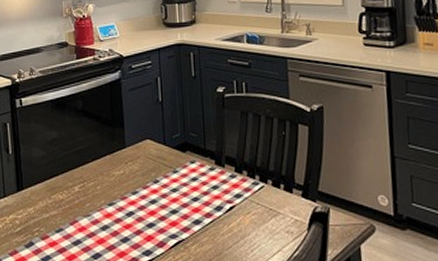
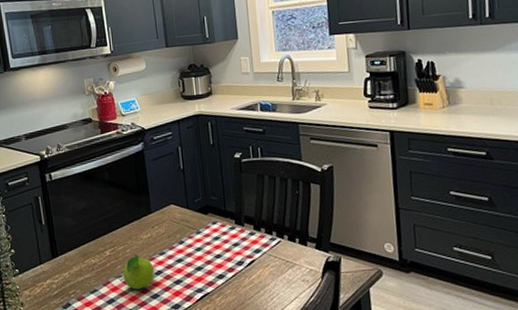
fruit: none [92,192,125,232] -> present [123,255,154,290]

